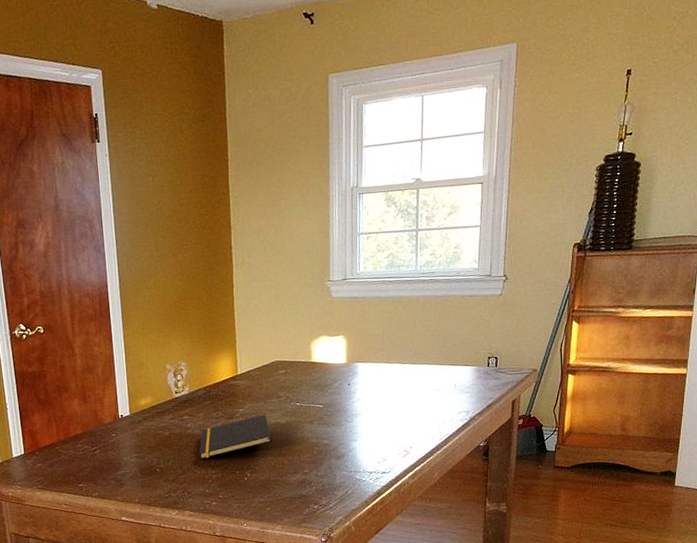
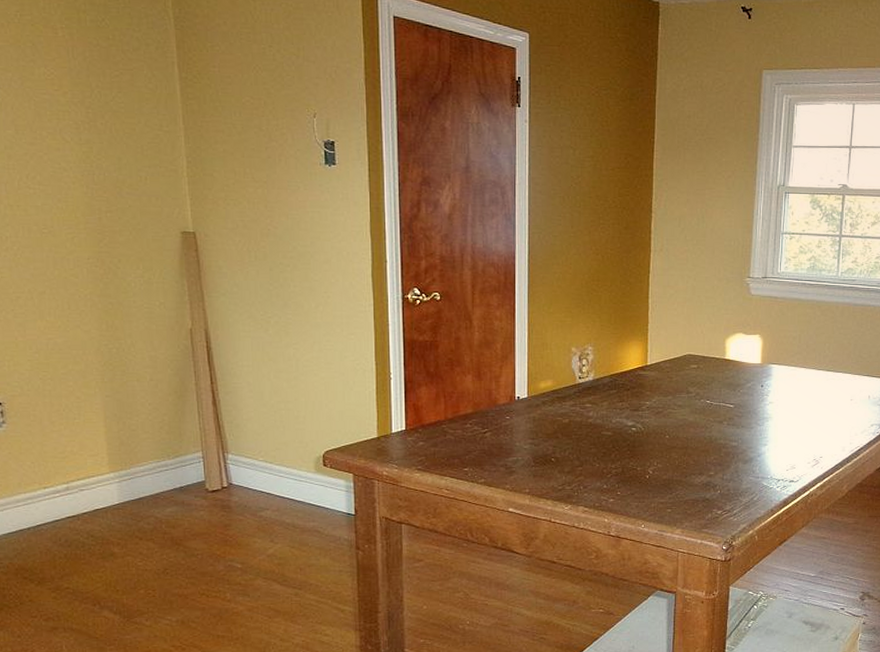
notepad: present [199,414,272,460] -> none [599,409,678,452]

